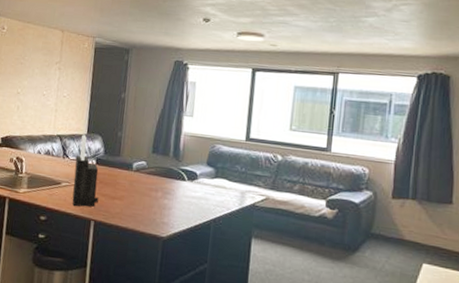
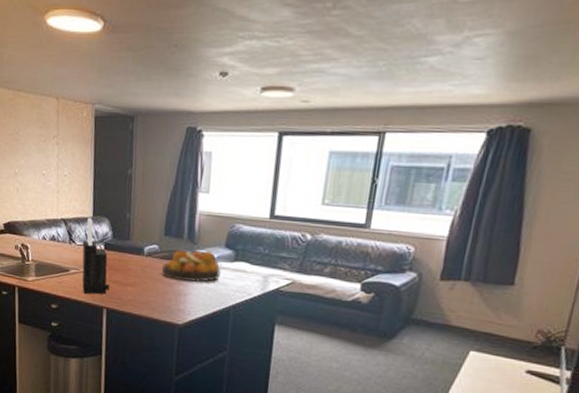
fruit bowl: none [148,166,203,198] -> present [161,250,221,283]

